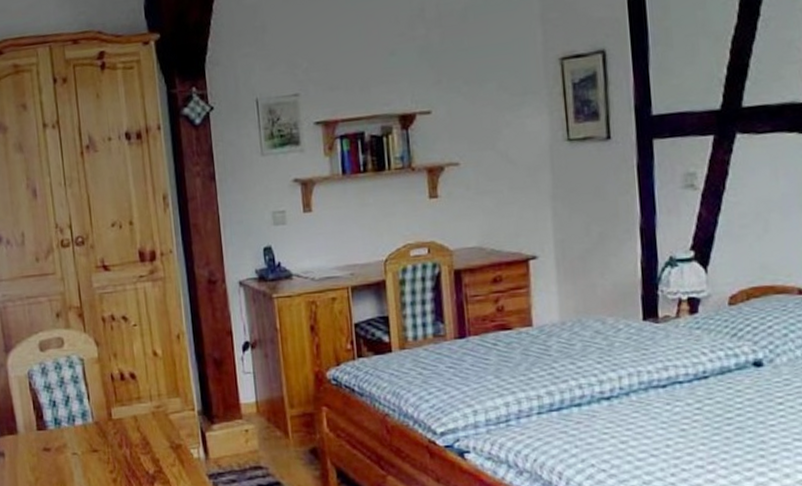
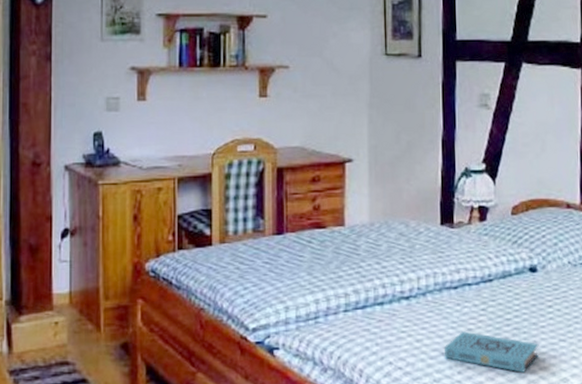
book: none [653,432,769,474] -> present [444,331,540,373]

